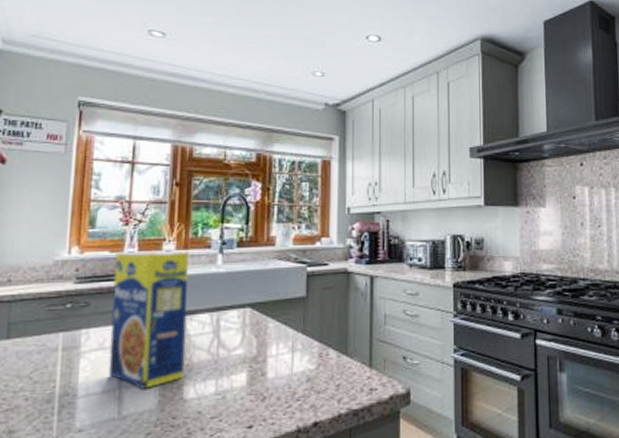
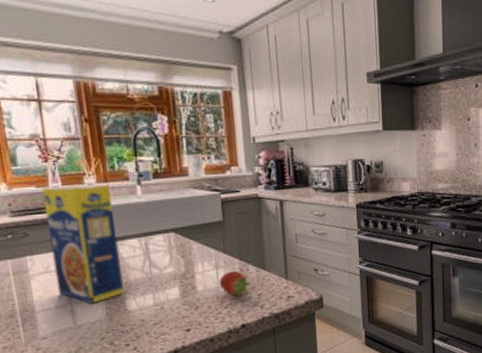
fruit: none [293,355,331,388] -> present [218,270,252,298]

